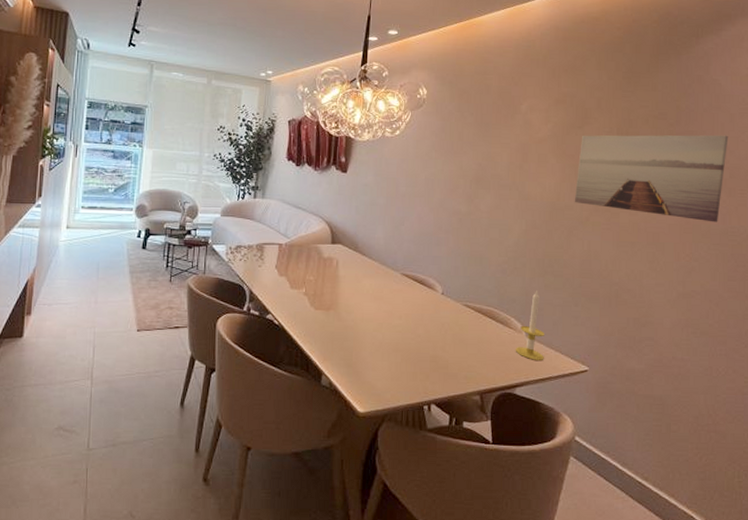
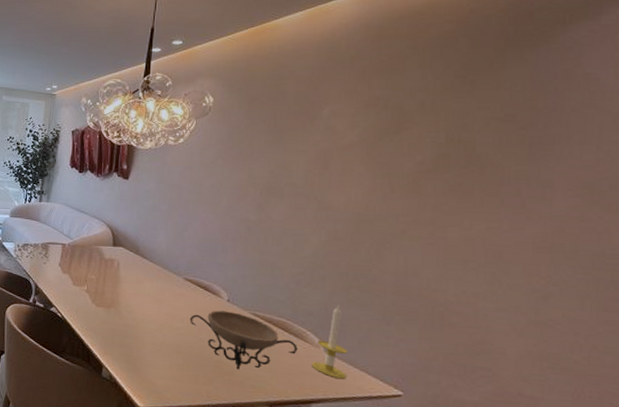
decorative bowl: none [407,304,504,363] -> present [189,310,298,370]
wall art: present [574,135,729,223] -> none [387,139,609,242]

